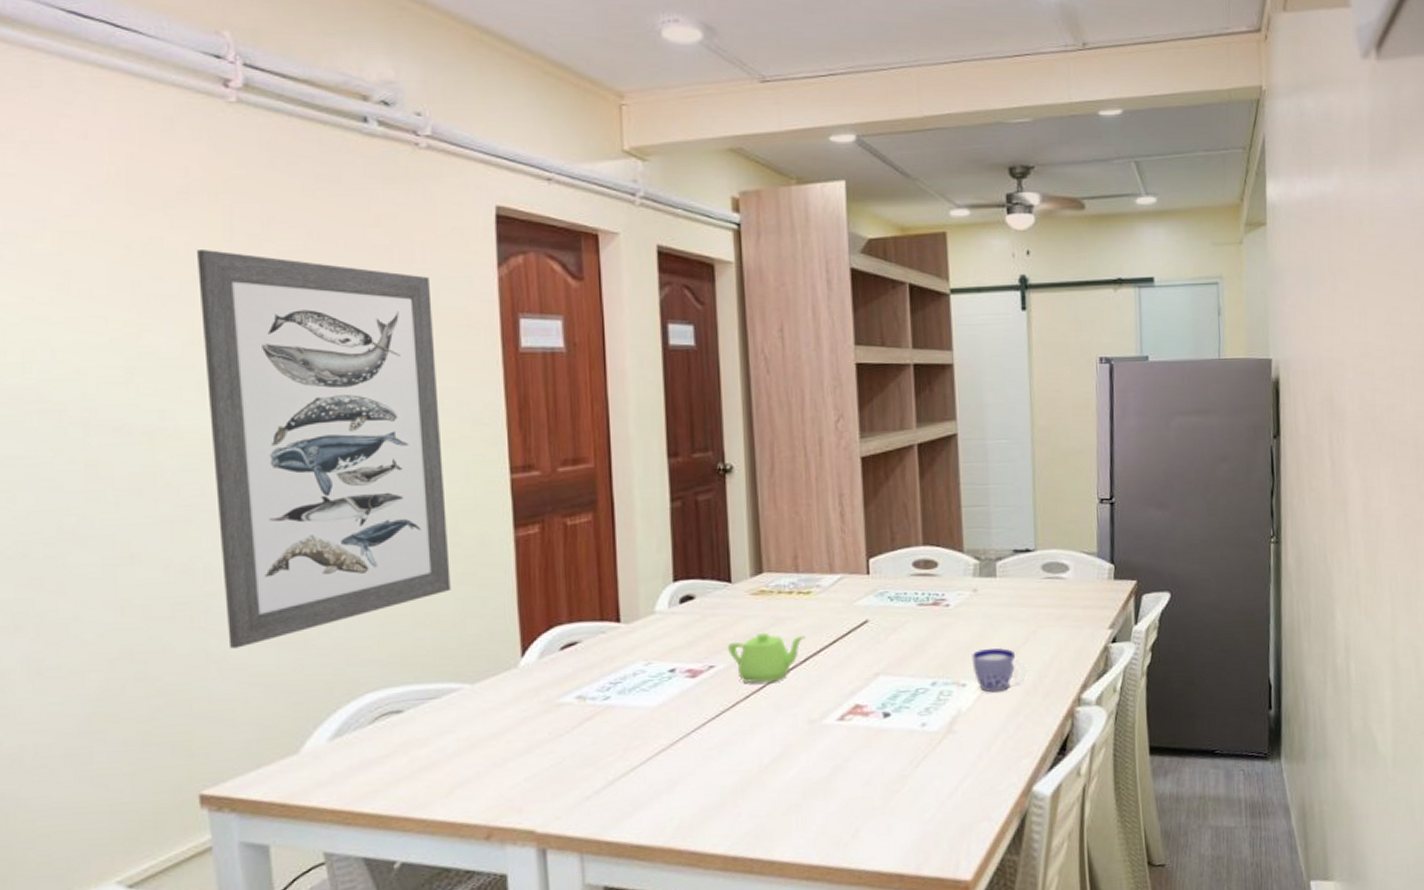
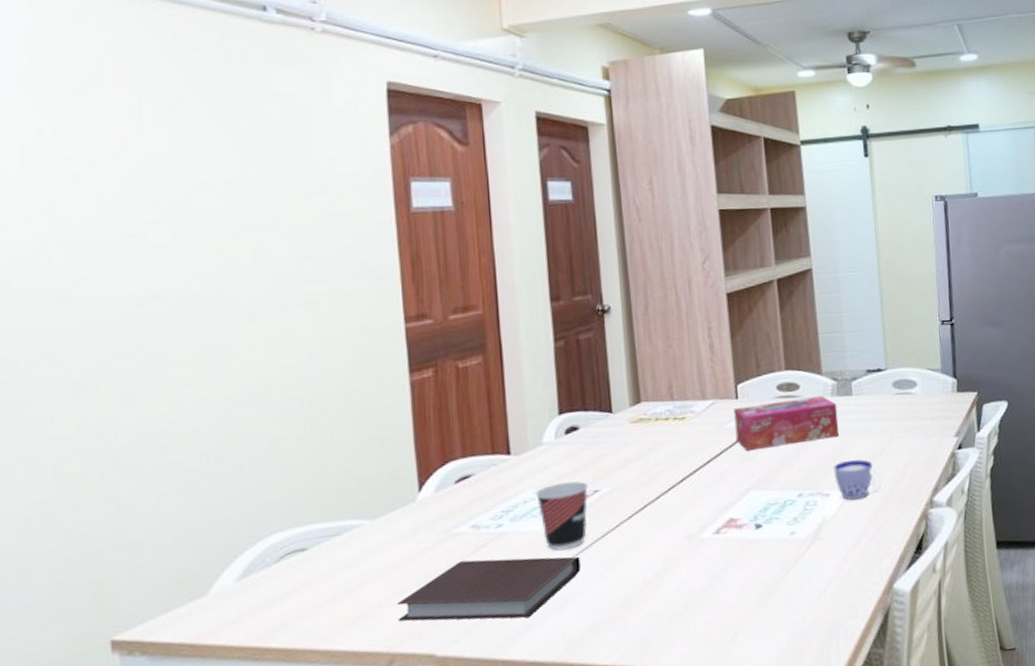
wall art: present [197,250,451,649] -> none [107,130,351,500]
notebook: none [496,733,692,799] -> present [397,556,581,622]
cup: none [646,654,703,729] -> present [536,481,588,551]
teapot: present [728,632,805,683] -> none [611,456,682,504]
tissue box: none [864,576,980,633] -> present [734,396,839,452]

